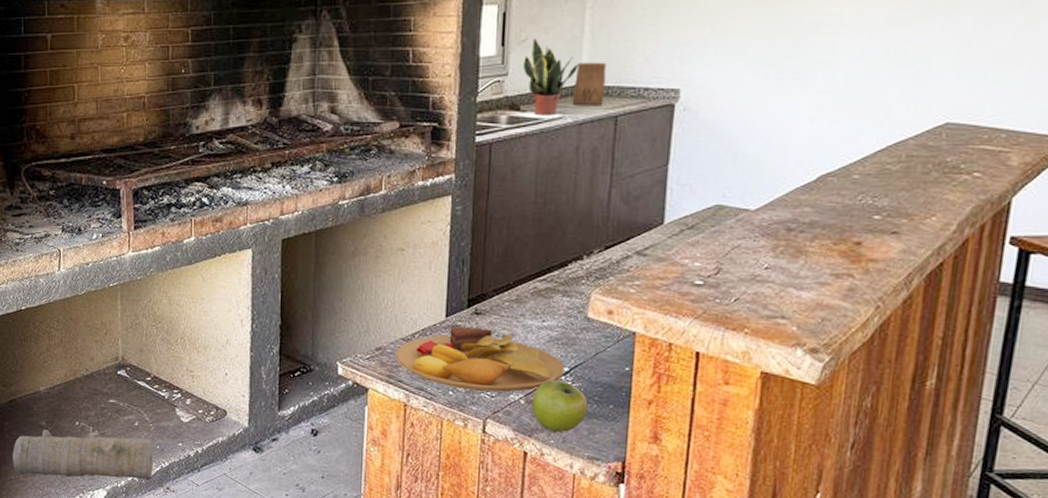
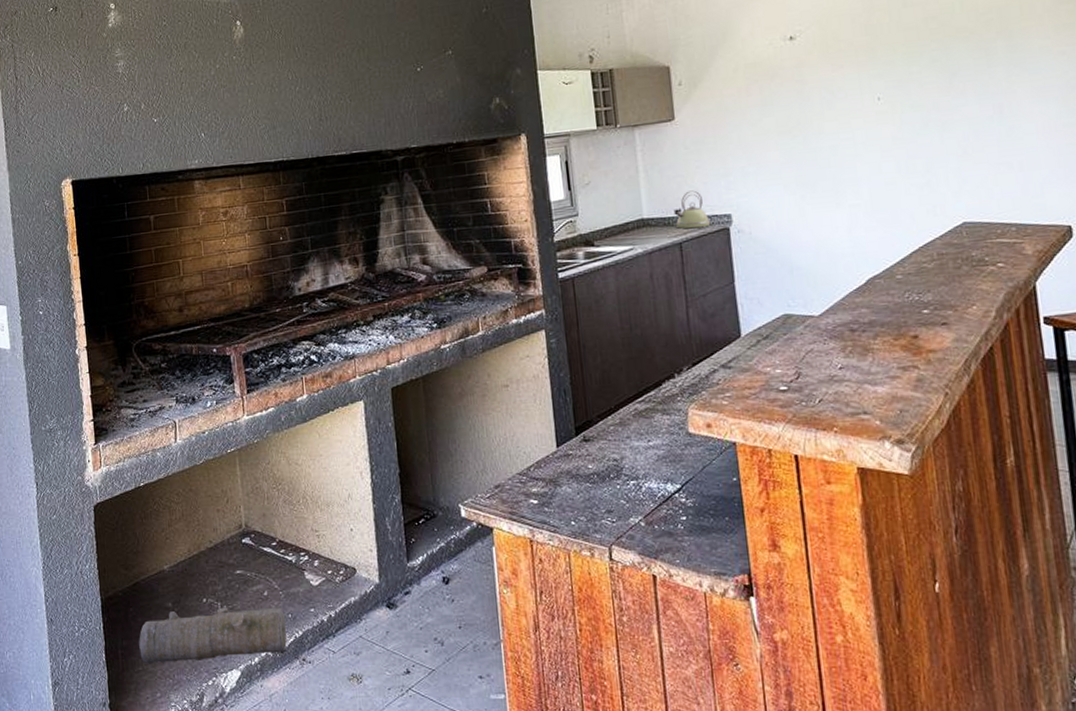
platter: present [395,325,565,393] -> none [514,454,678,518]
potted plant: present [523,38,578,116] -> none [590,181,639,249]
fruit: present [531,379,588,432] -> none [651,498,706,550]
paper bag: present [572,62,606,106] -> none [638,196,667,238]
kettle: none [615,58,655,101] -> present [673,190,711,229]

